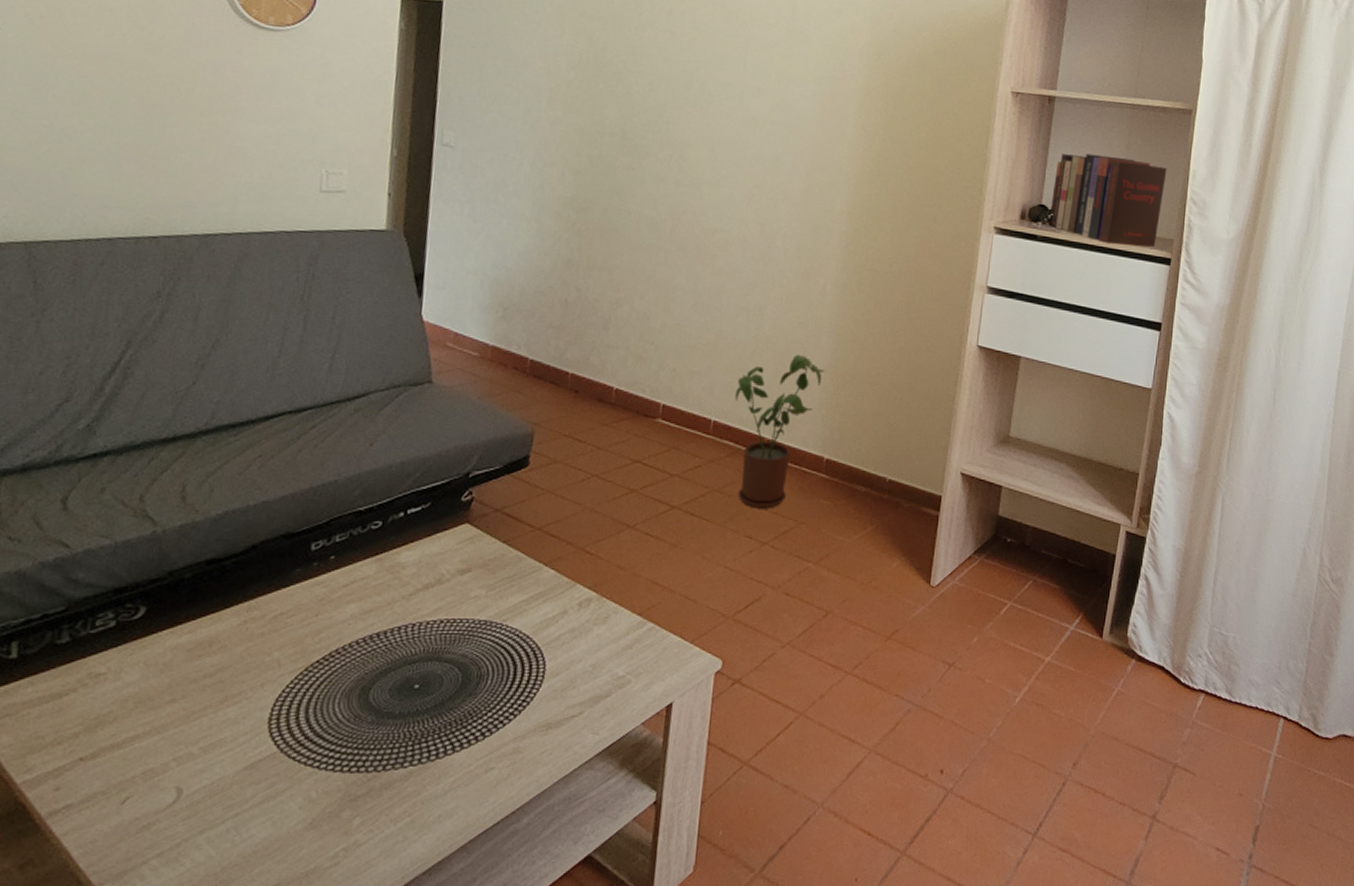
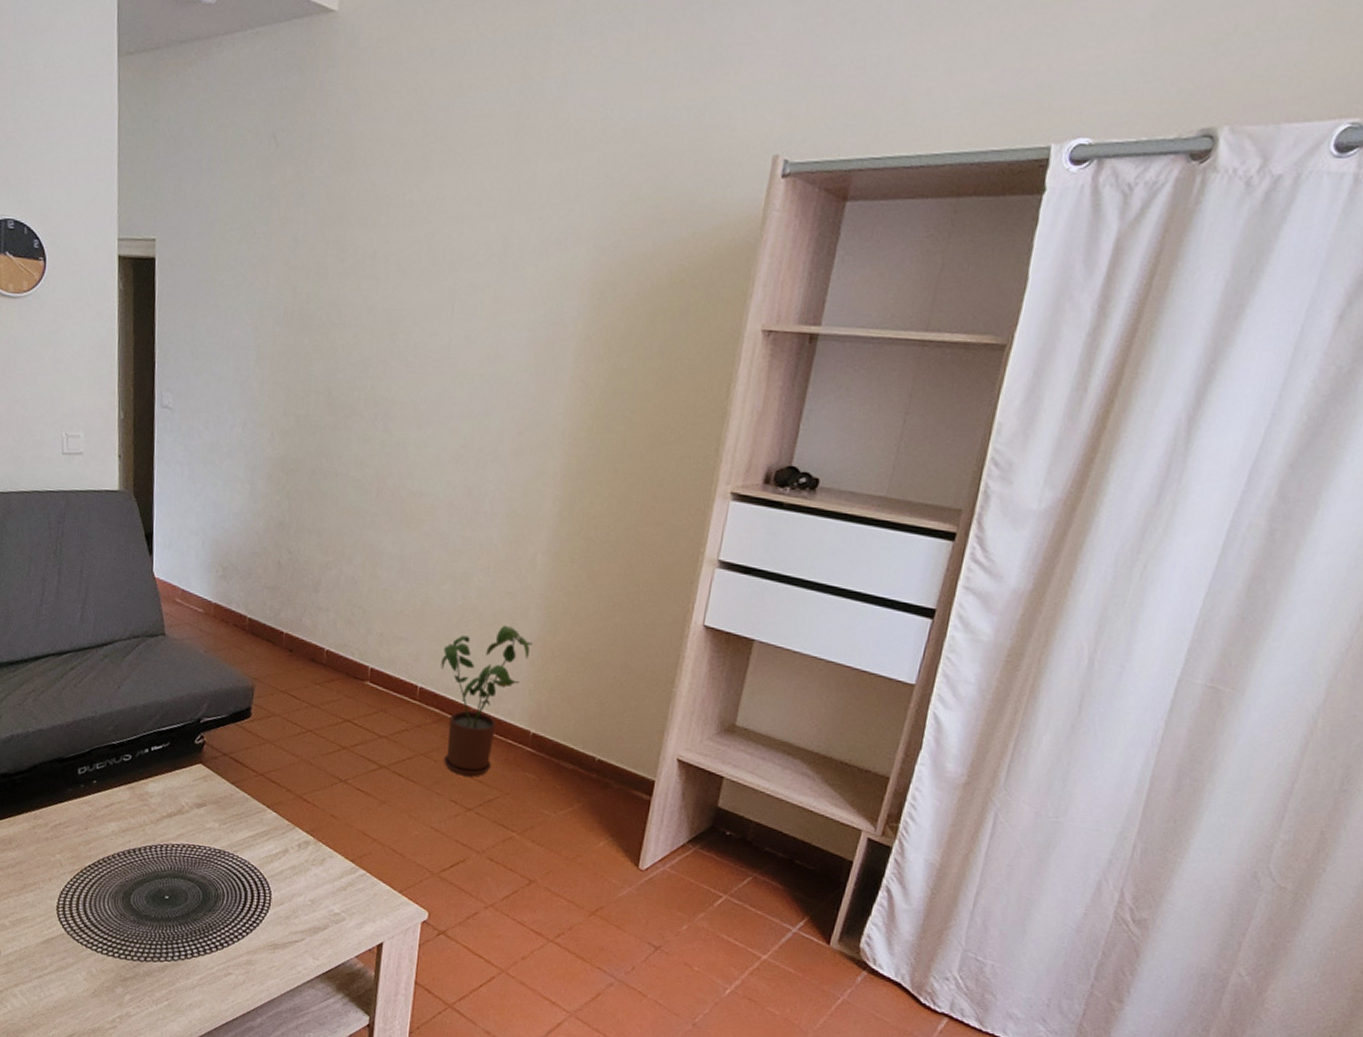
books: present [1048,153,1167,247] -> none [798,404,962,518]

